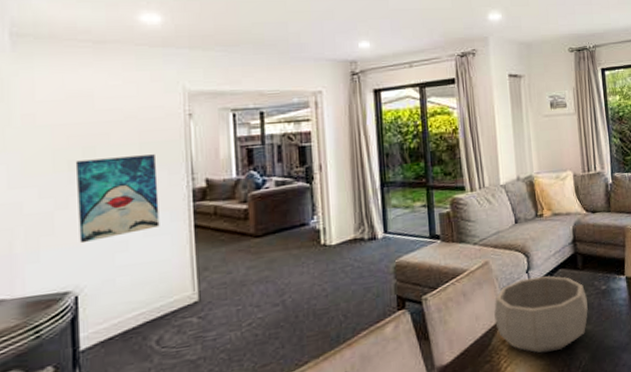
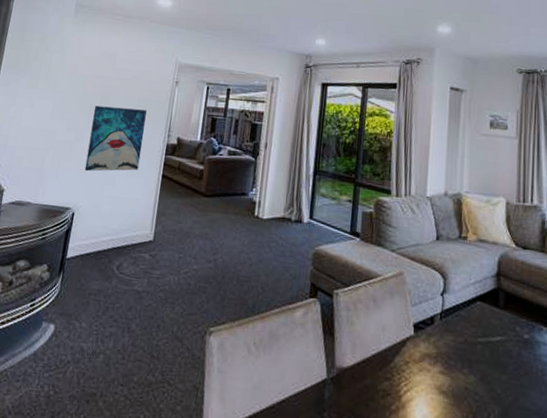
decorative bowl: present [494,275,588,354] -> none [401,301,505,392]

